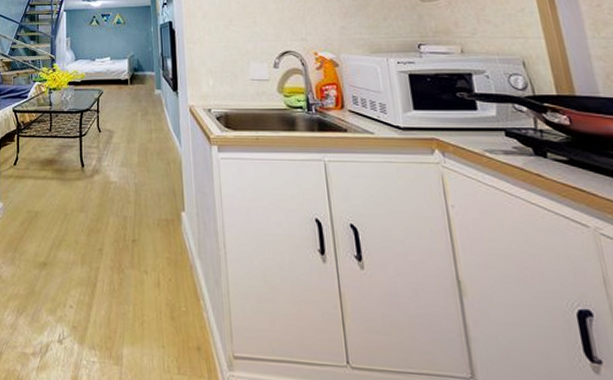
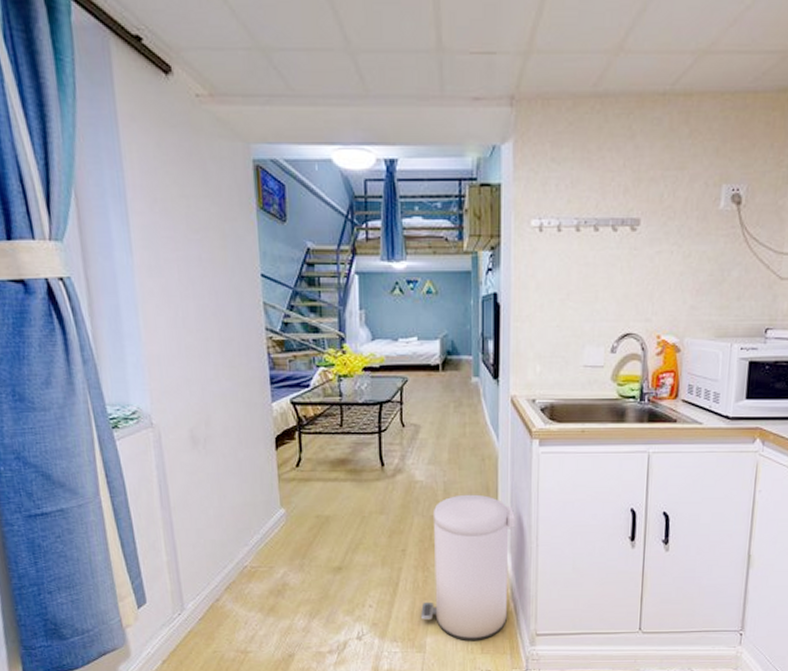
pedal bin: none [116,196,203,359] -> present [420,494,515,642]

